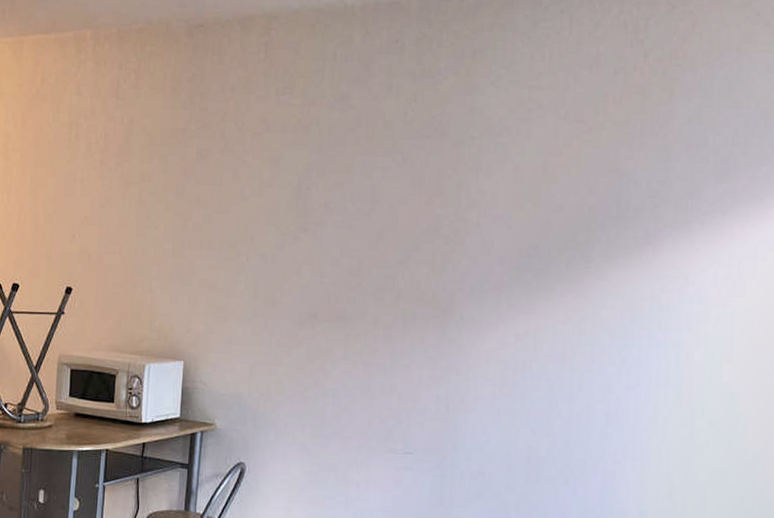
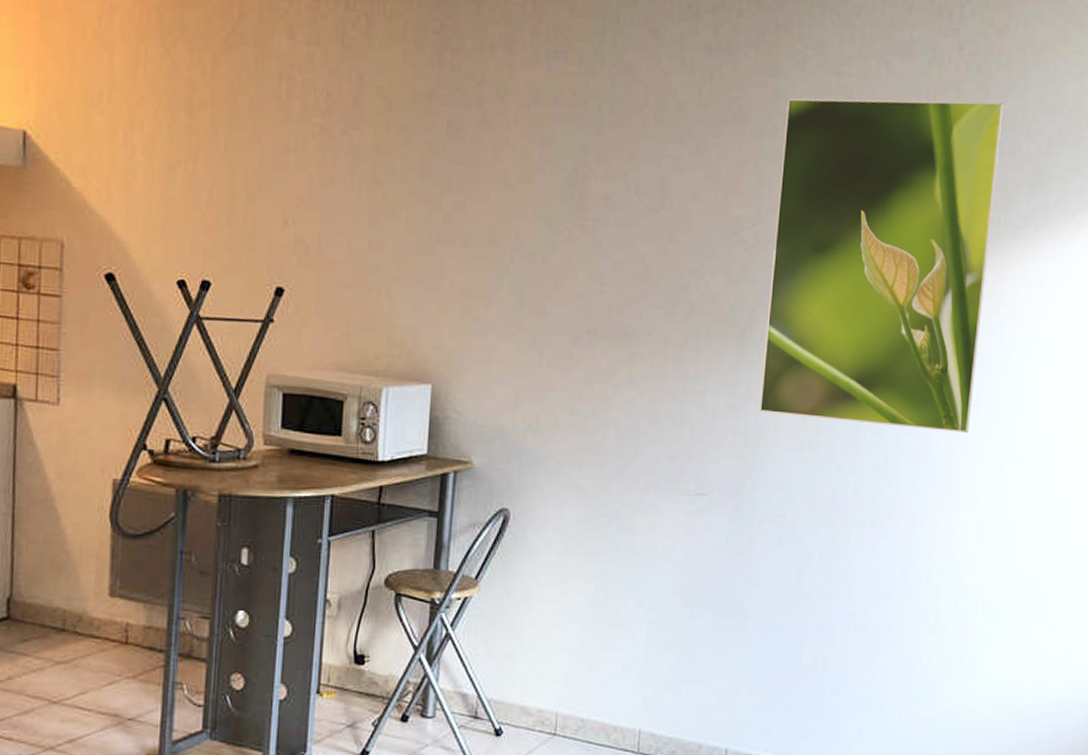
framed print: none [459,101,689,400] -> present [759,98,1003,433]

